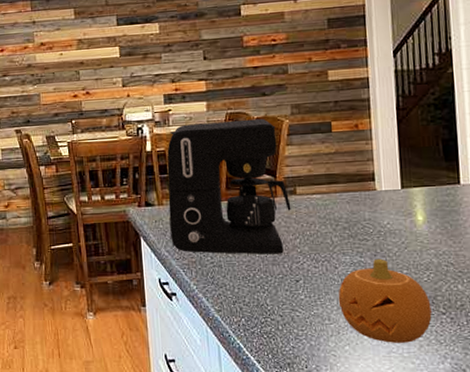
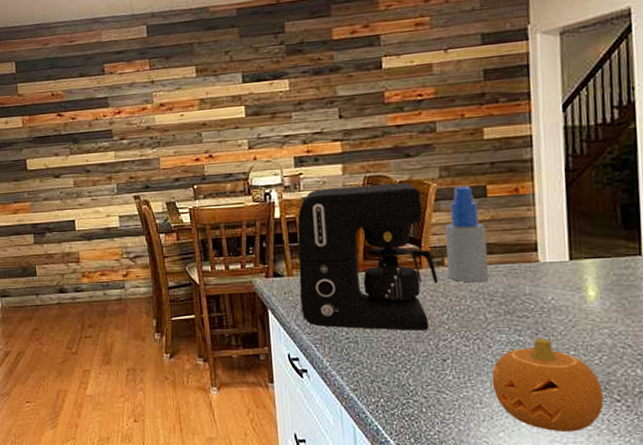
spray bottle: none [297,122,335,210] -> present [445,186,489,283]

